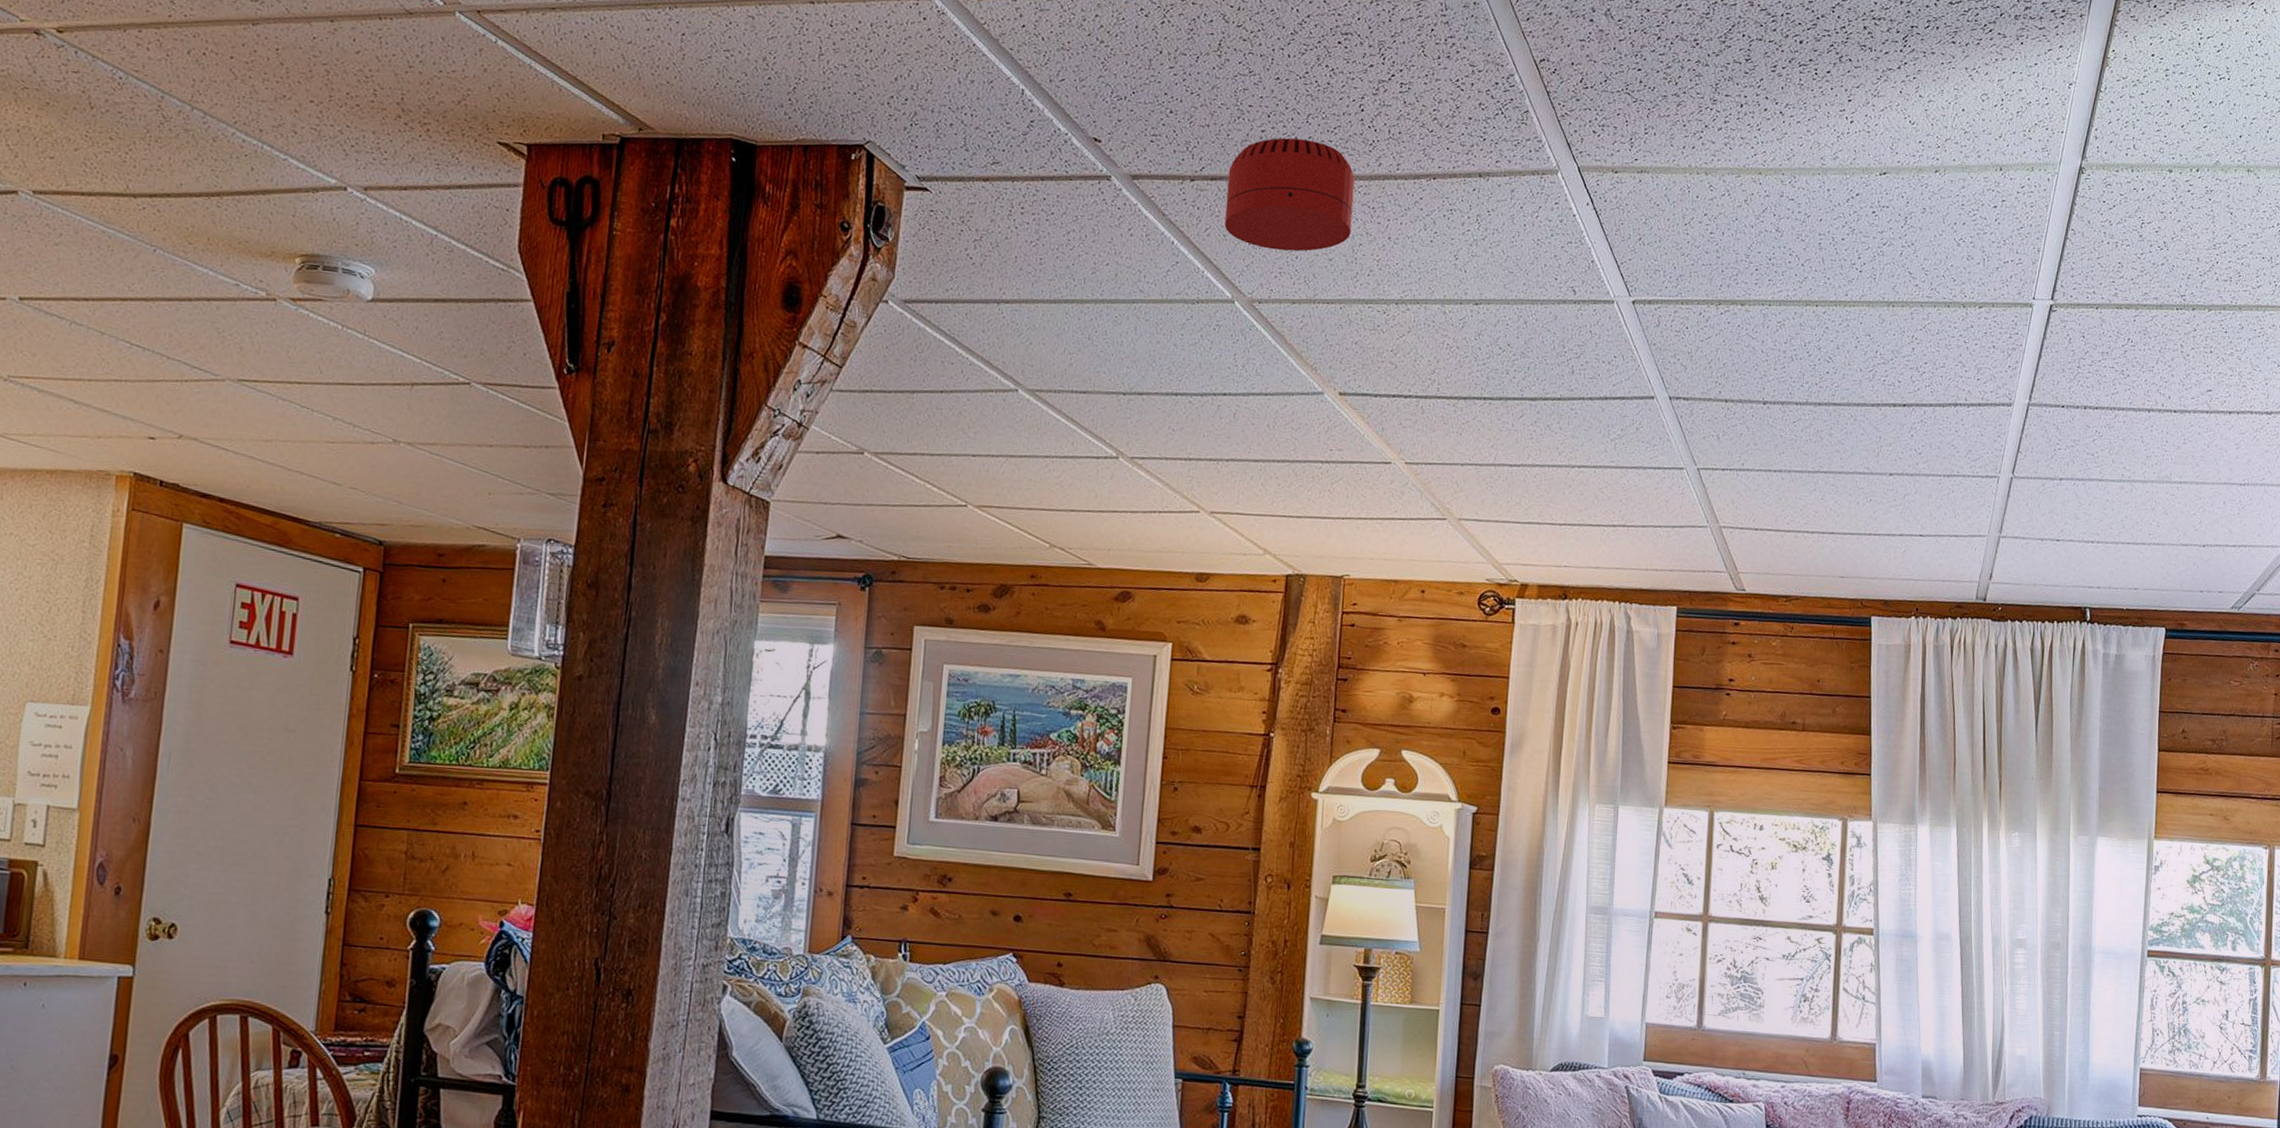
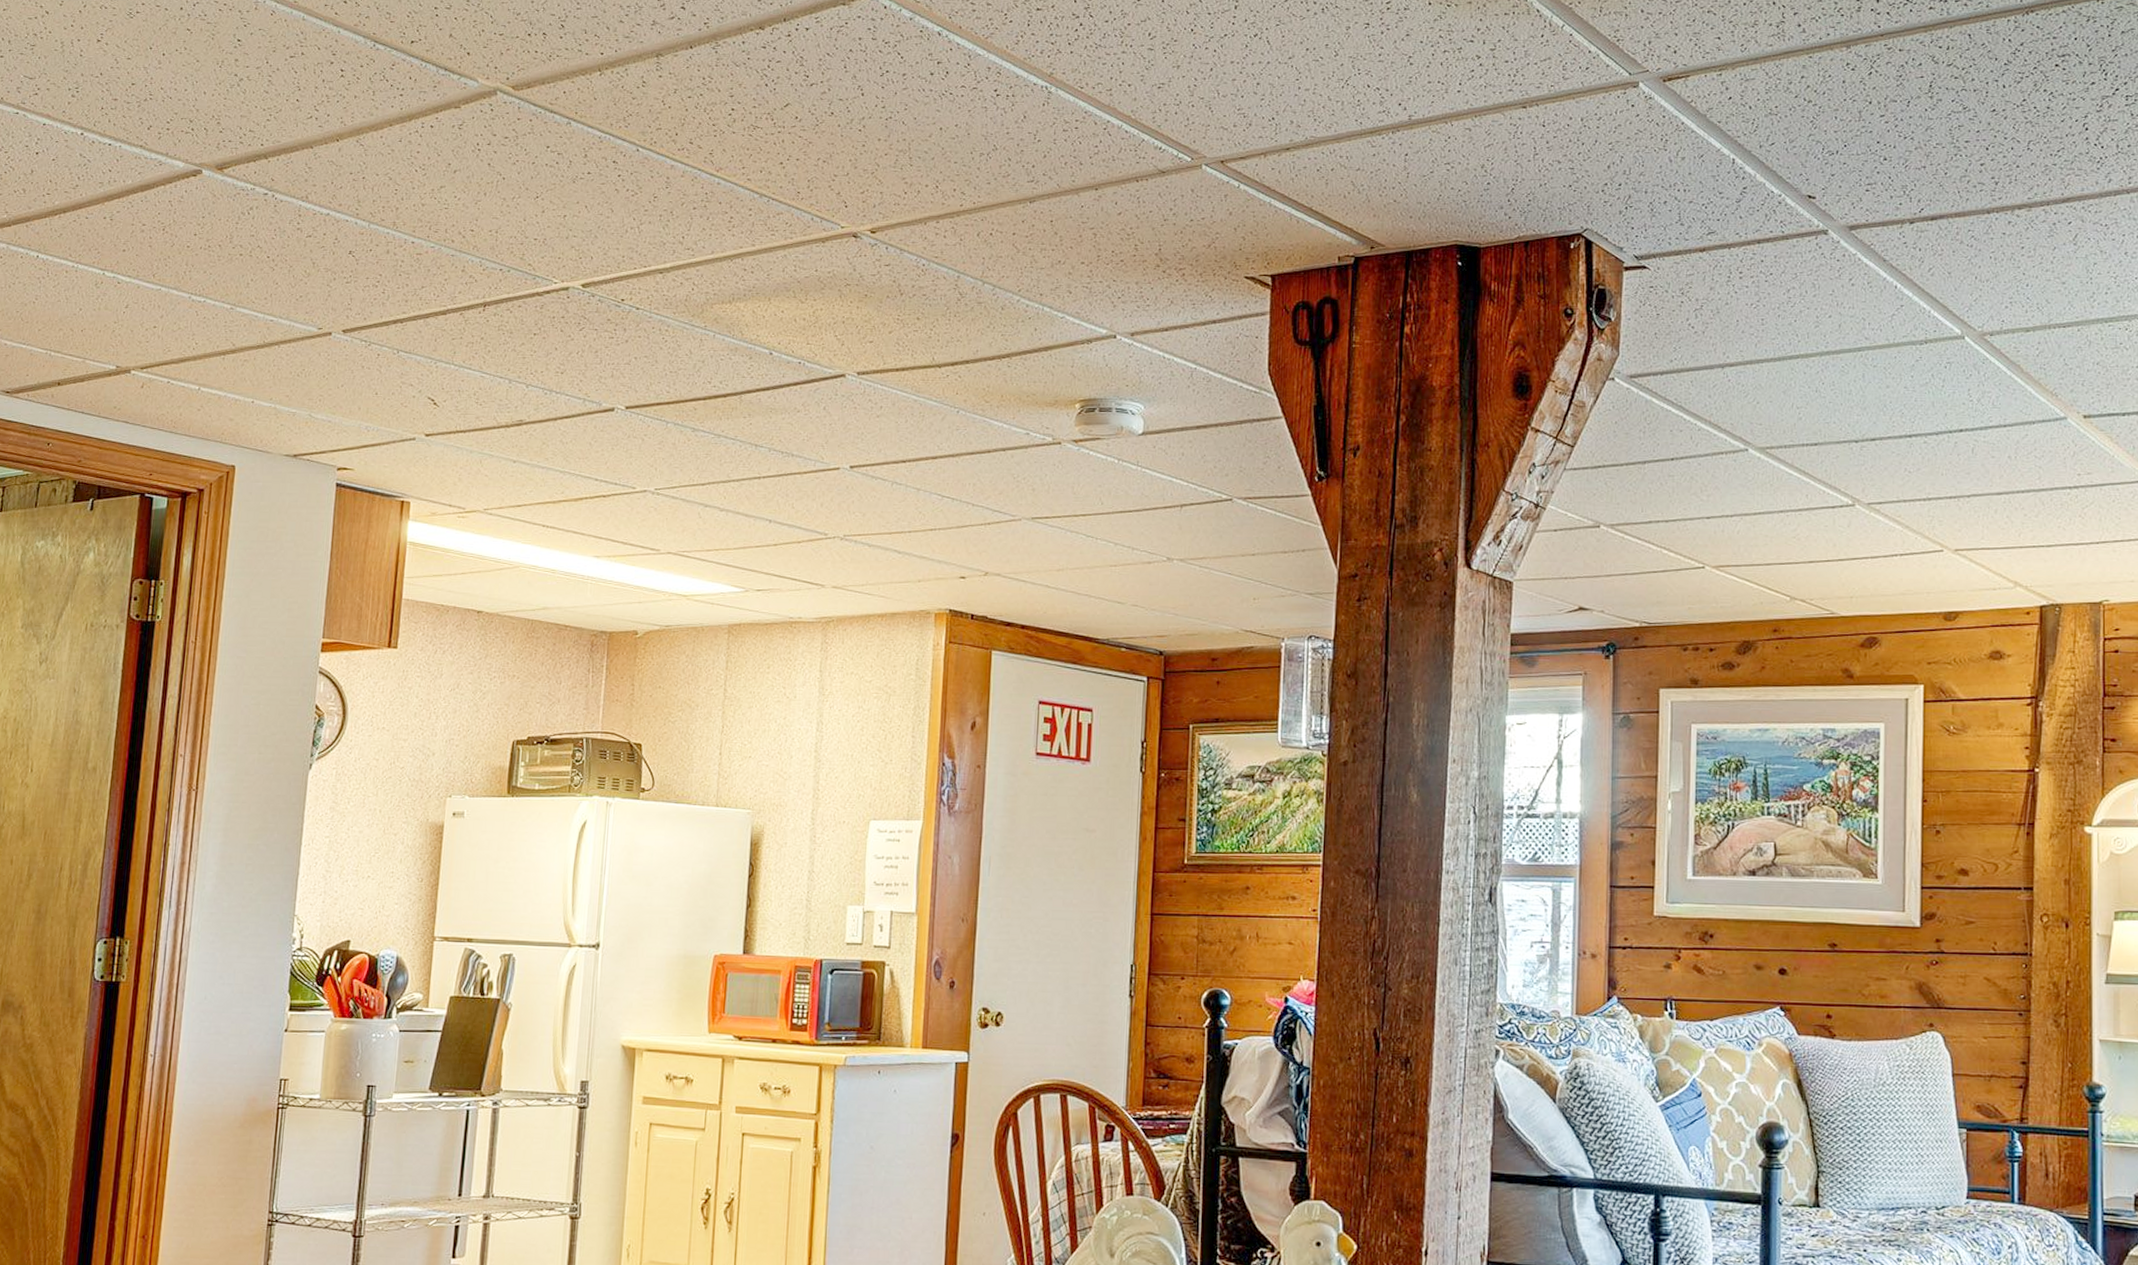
smoke detector: present [1224,137,1355,252] -> none [1948,167,2084,281]

